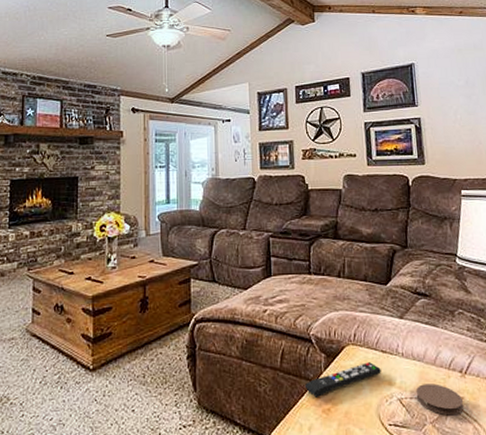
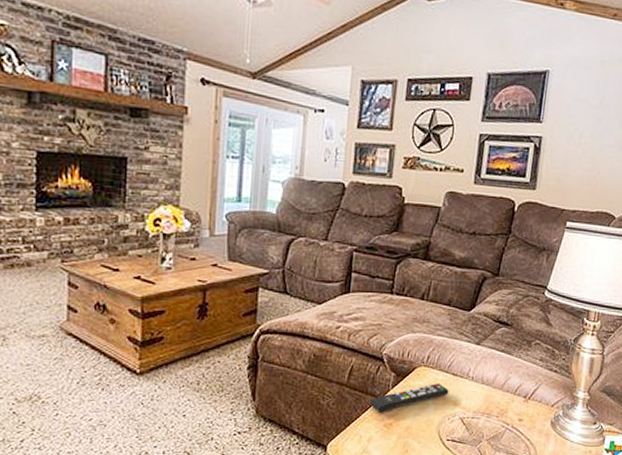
coaster: present [415,383,463,416] -> none [477,406,521,435]

